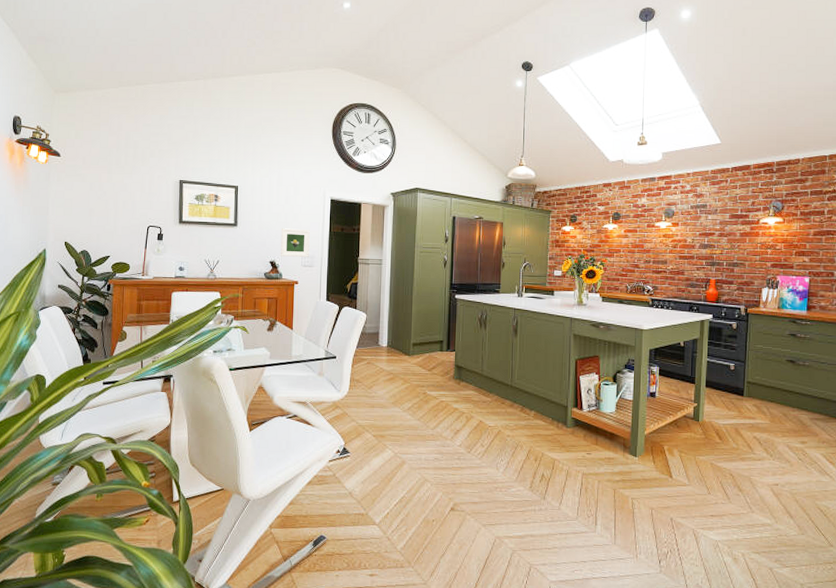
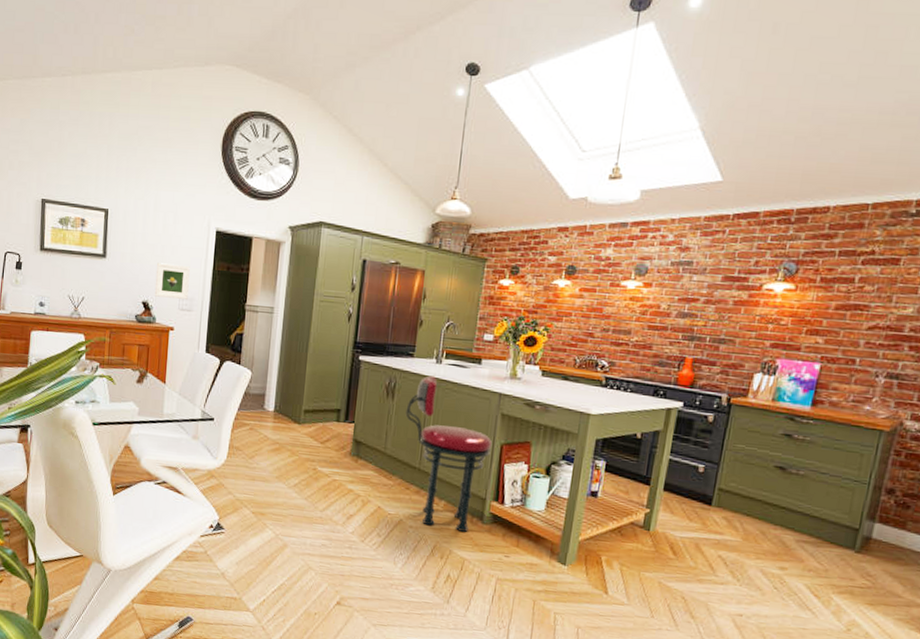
stool: none [497,307,569,436] -> present [405,376,493,532]

